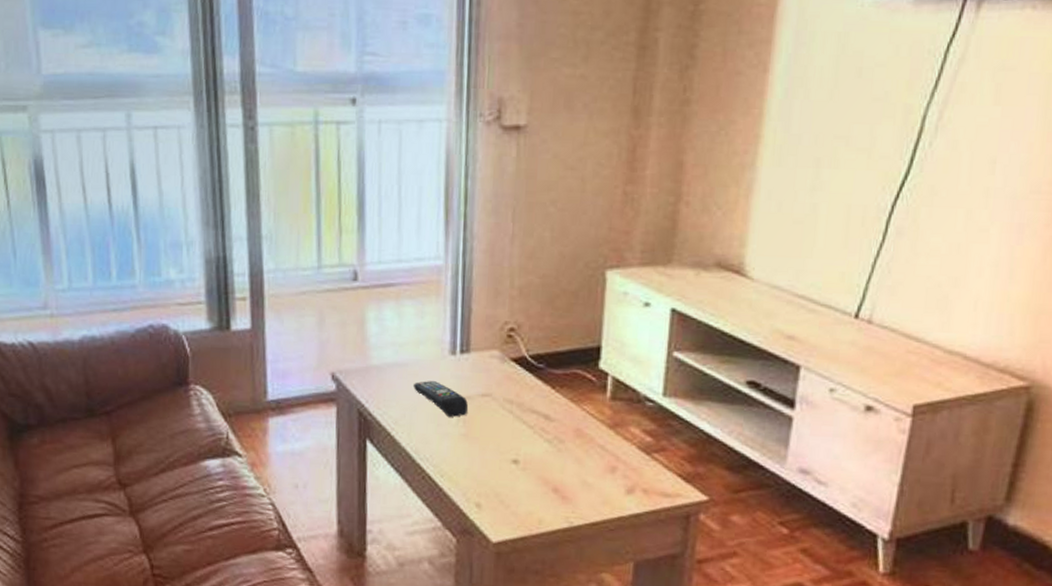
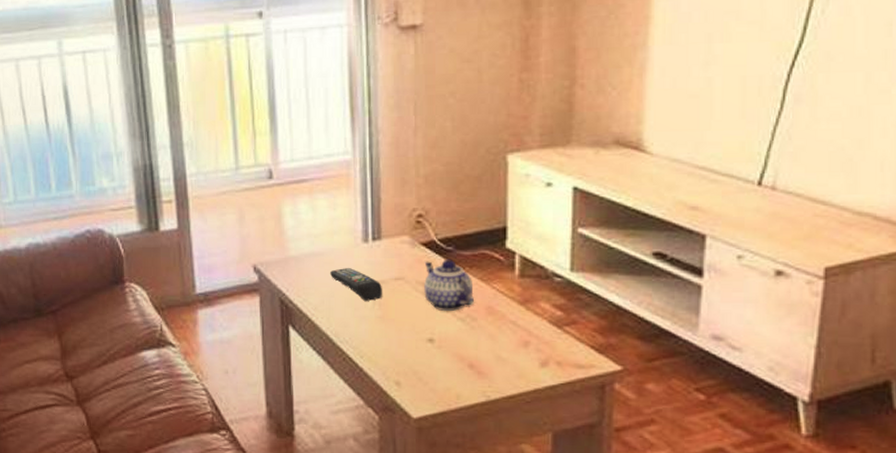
teapot: none [511,376,563,432] -> present [424,259,474,311]

